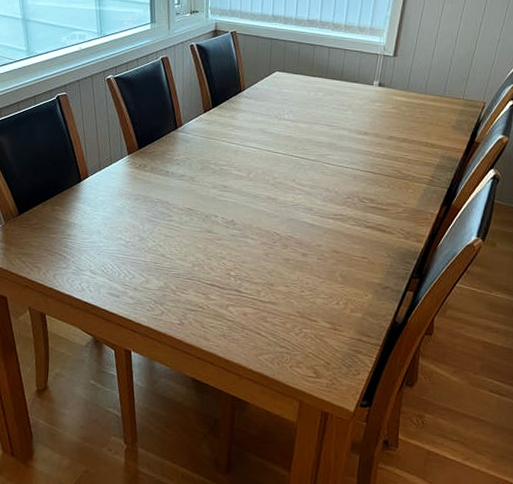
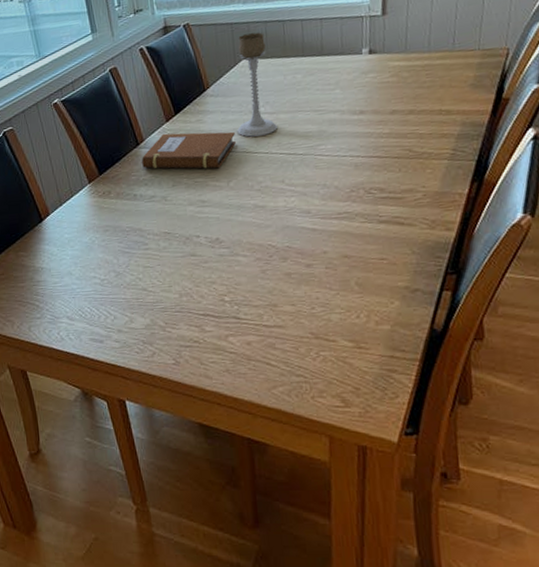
notebook: none [177,122,260,161] -> present [141,131,236,169]
candle holder: none [263,49,297,139] -> present [237,32,277,137]

